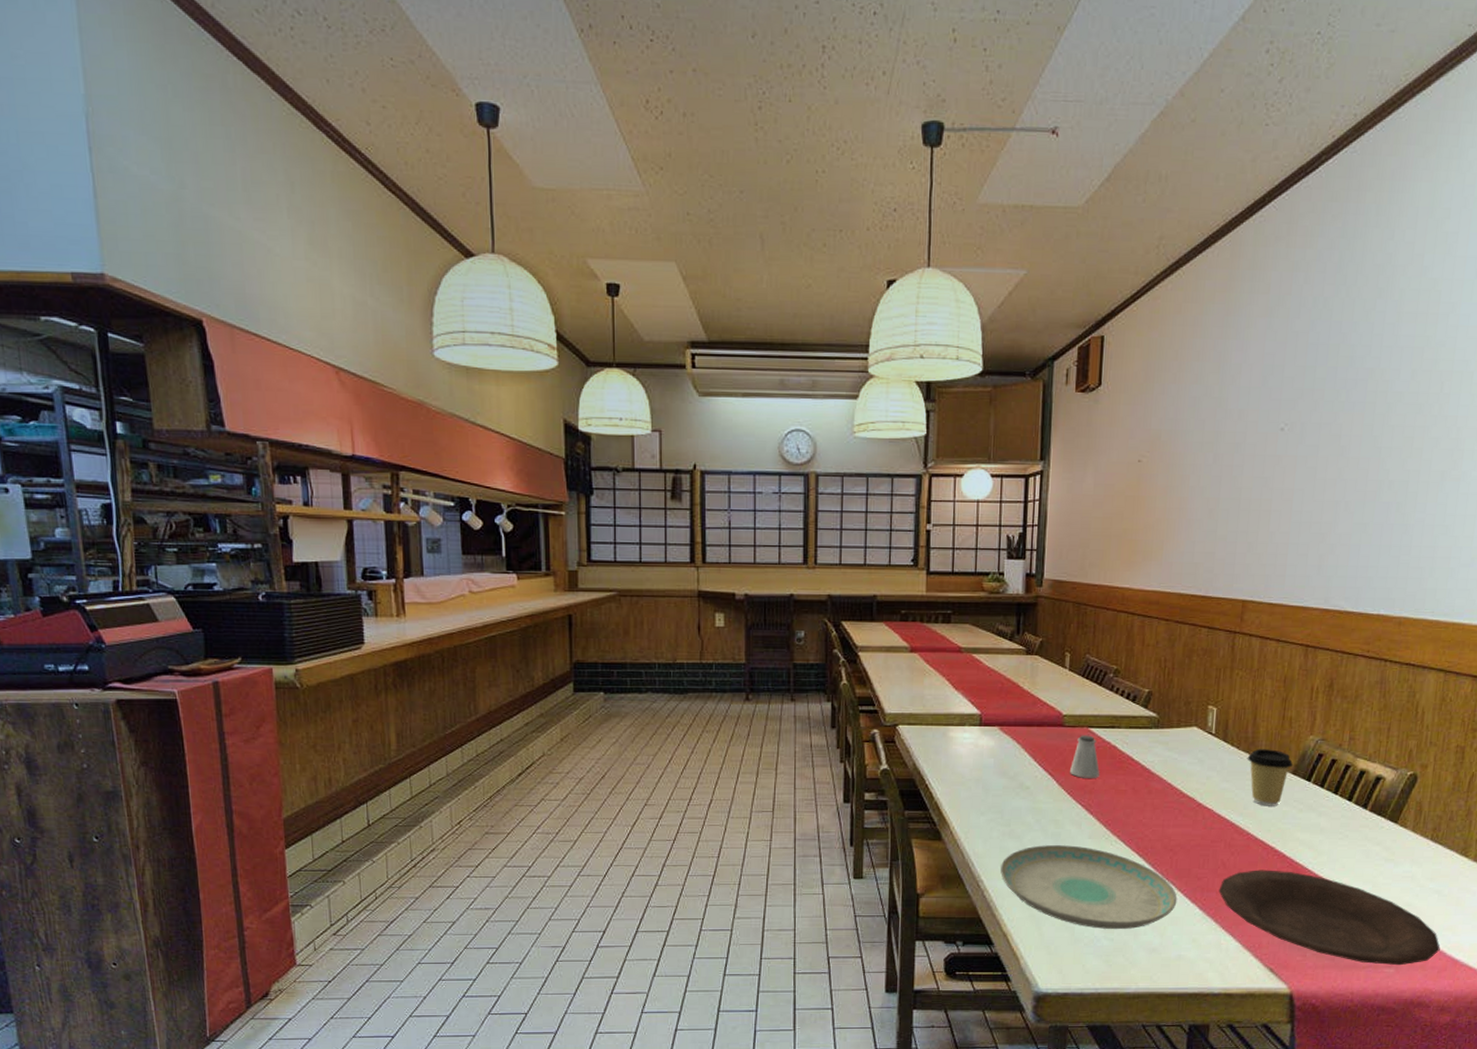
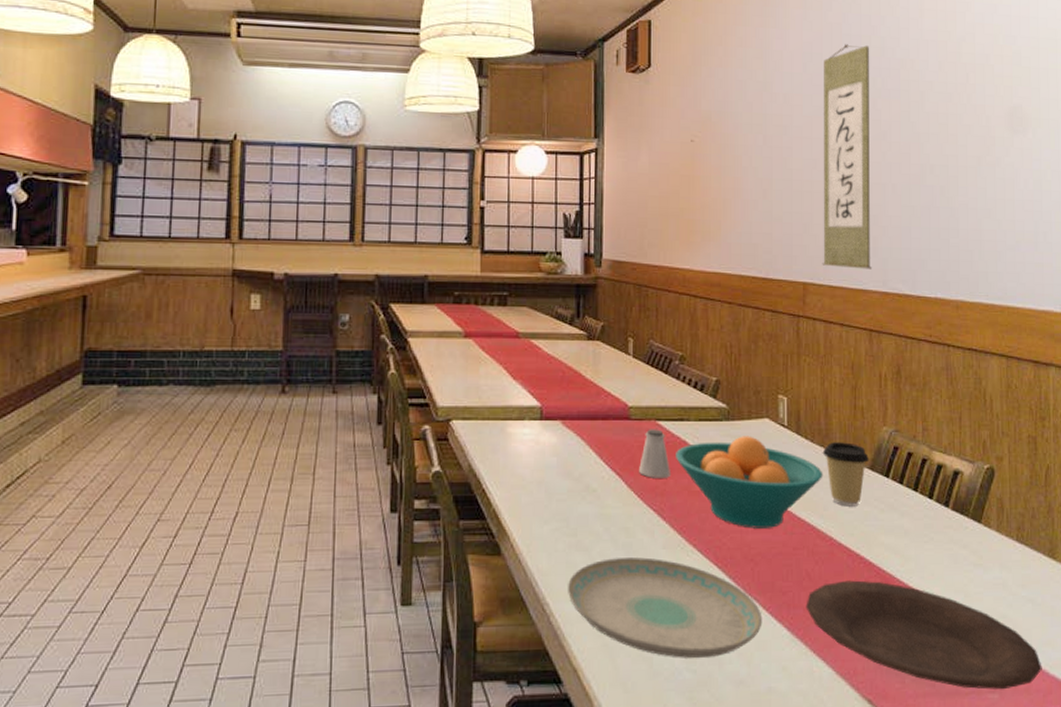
fruit bowl: none [1105,742,1246,823] -> present [676,436,823,529]
wall scroll: none [1263,354,1336,587] -> present [822,44,873,270]

